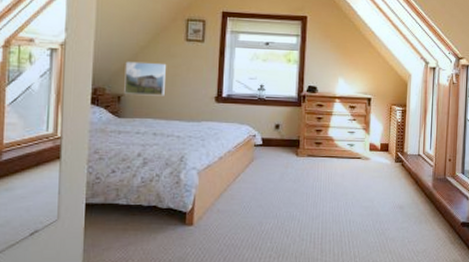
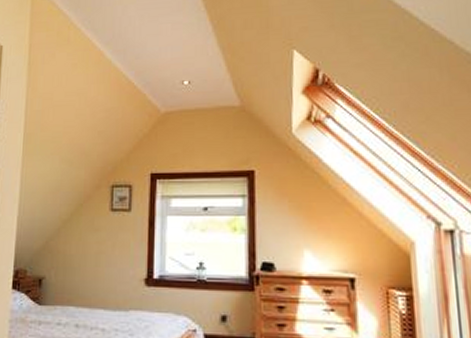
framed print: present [124,61,167,96] -> none [45,238,91,279]

